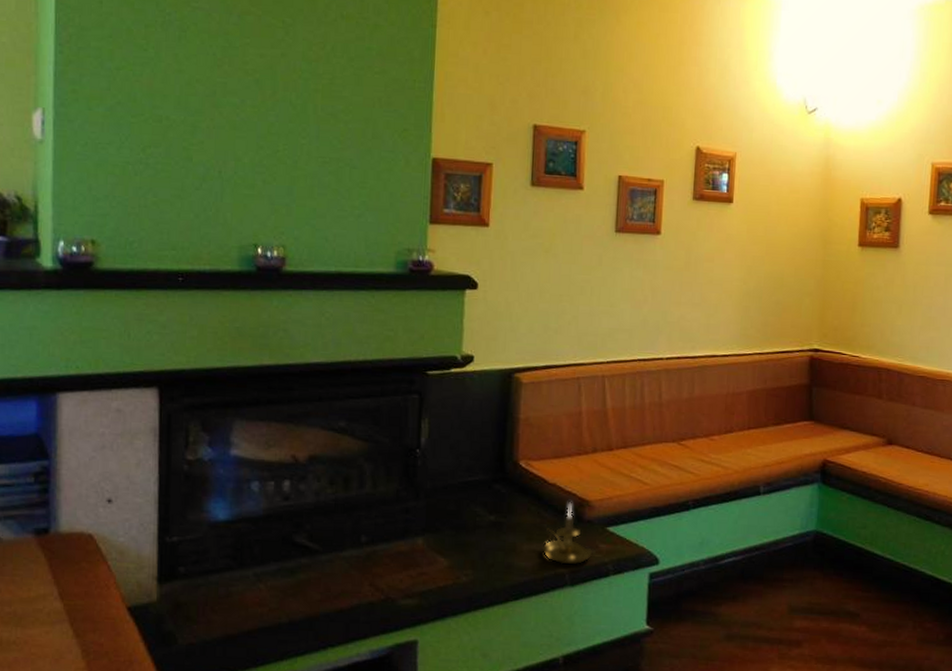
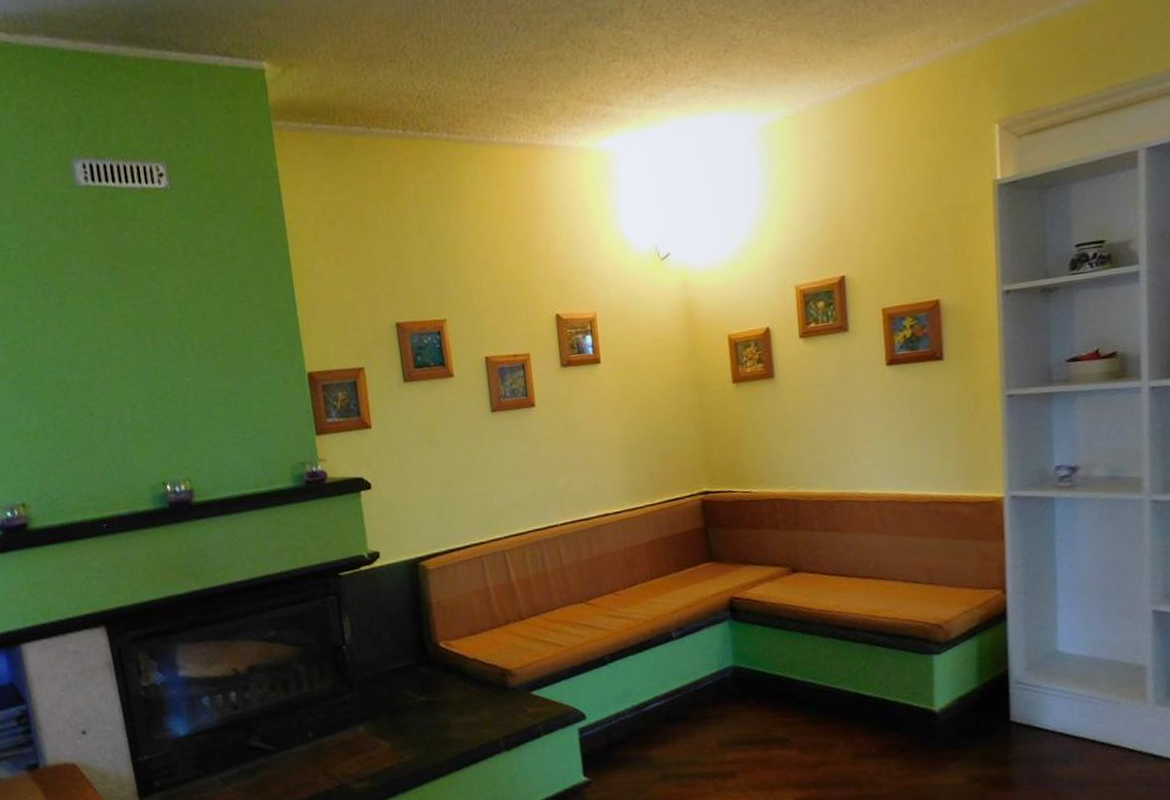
candle holder: present [542,503,593,565] -> none [473,674,522,732]

